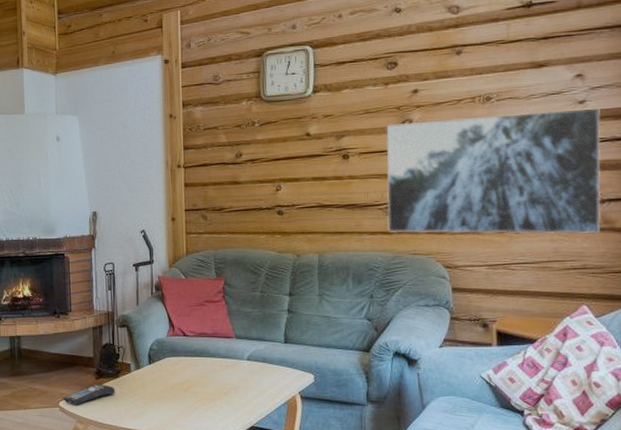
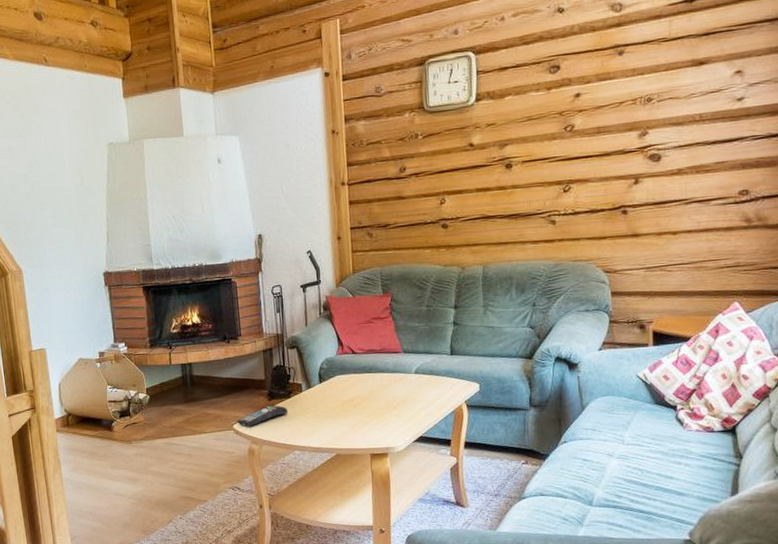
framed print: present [385,106,601,233] -> none [548,103,758,241]

